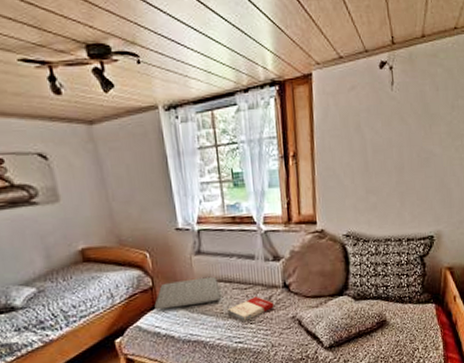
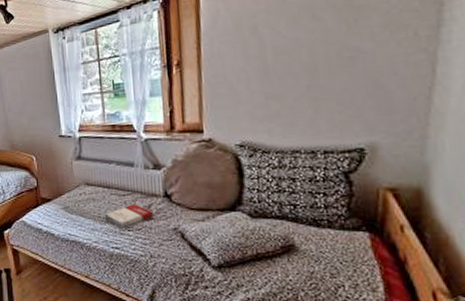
cushion: present [154,276,221,310] -> none [38,181,99,208]

